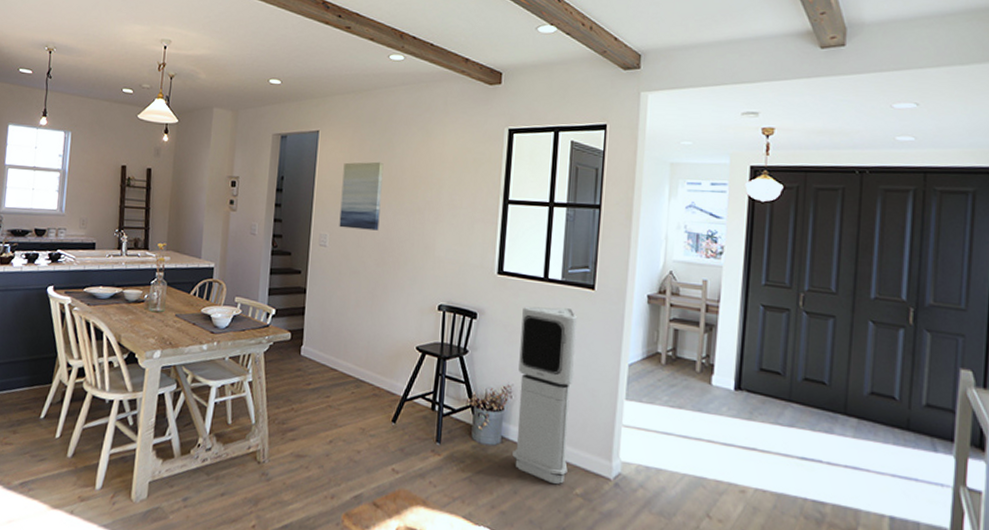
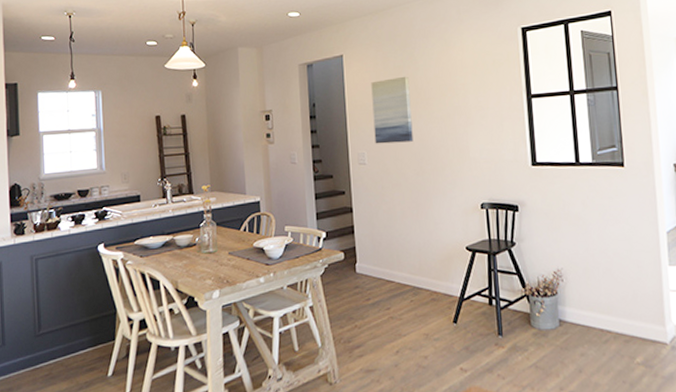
air purifier: present [512,306,578,485] -> none [560,188,626,357]

